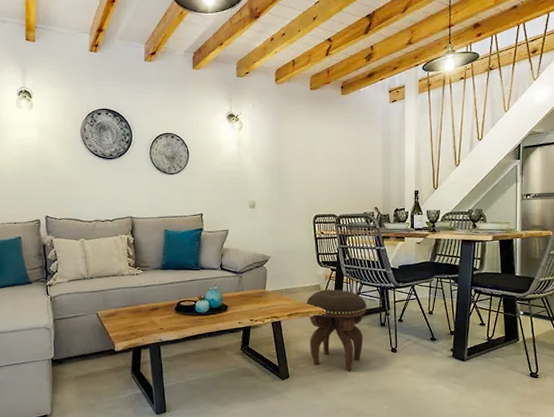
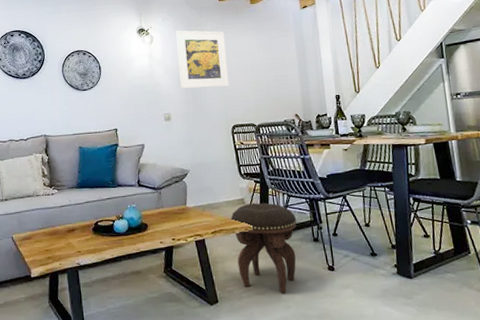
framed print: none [265,118,315,178] -> present [176,30,230,89]

